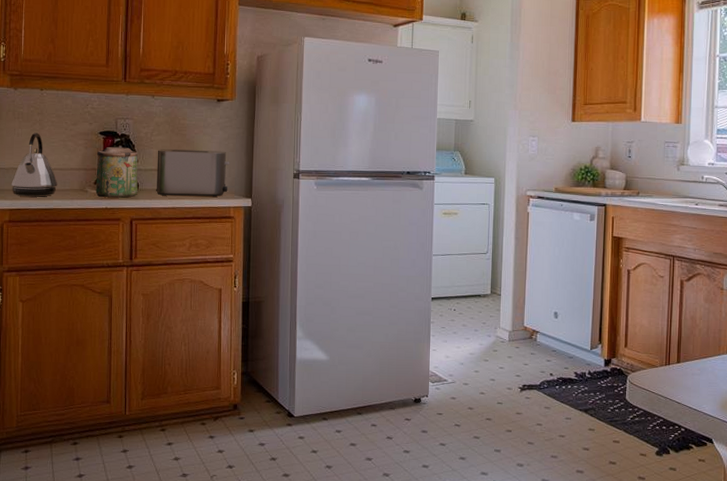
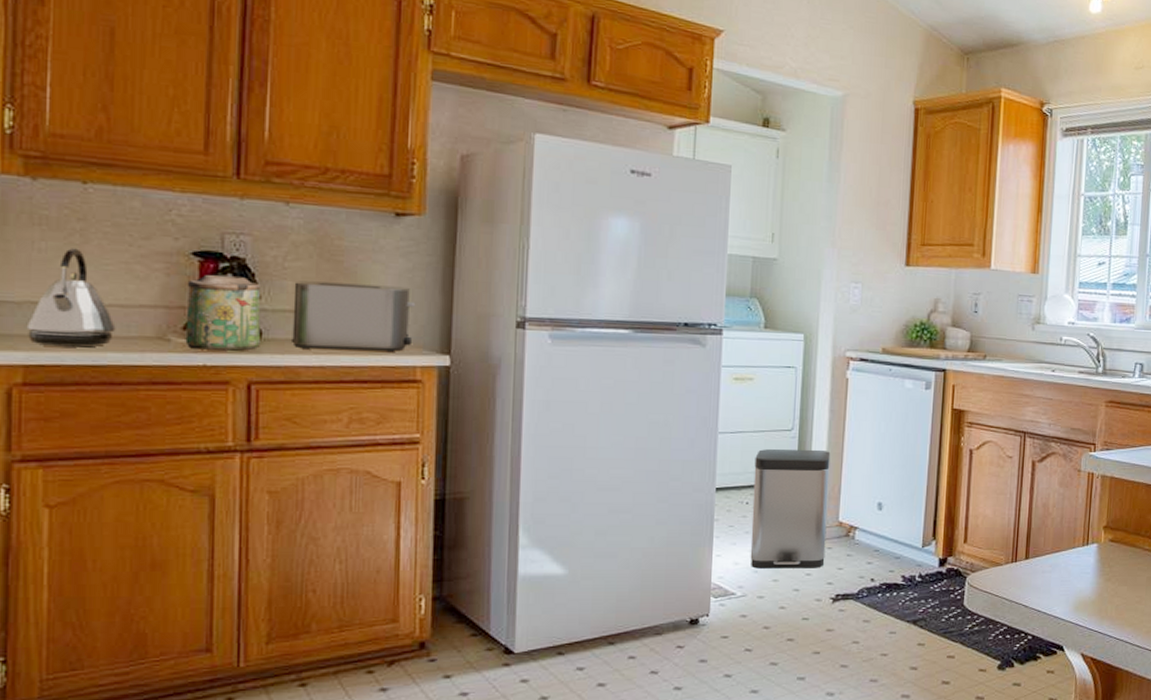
pedal bin: none [457,268,517,363] -> present [750,449,831,569]

